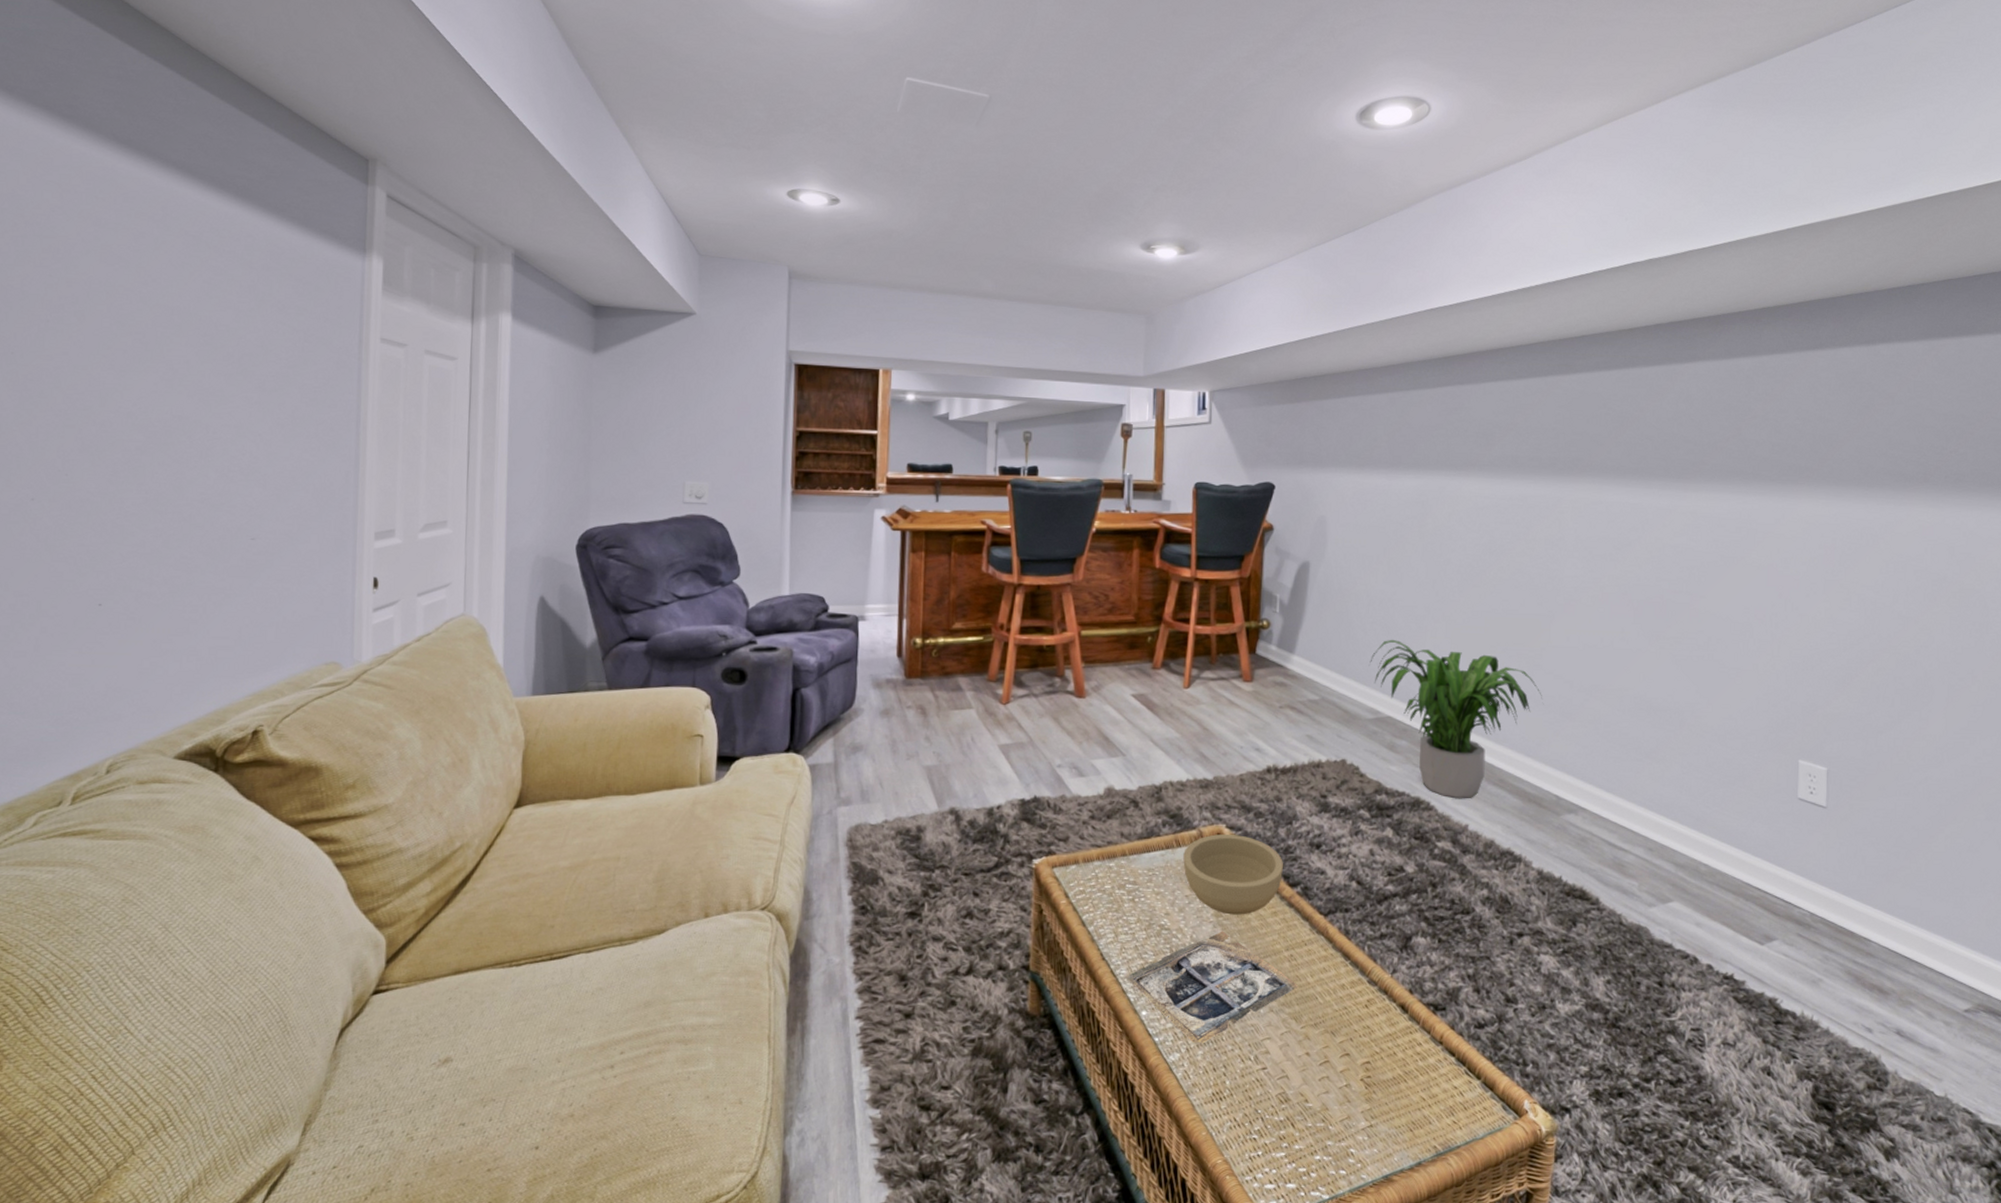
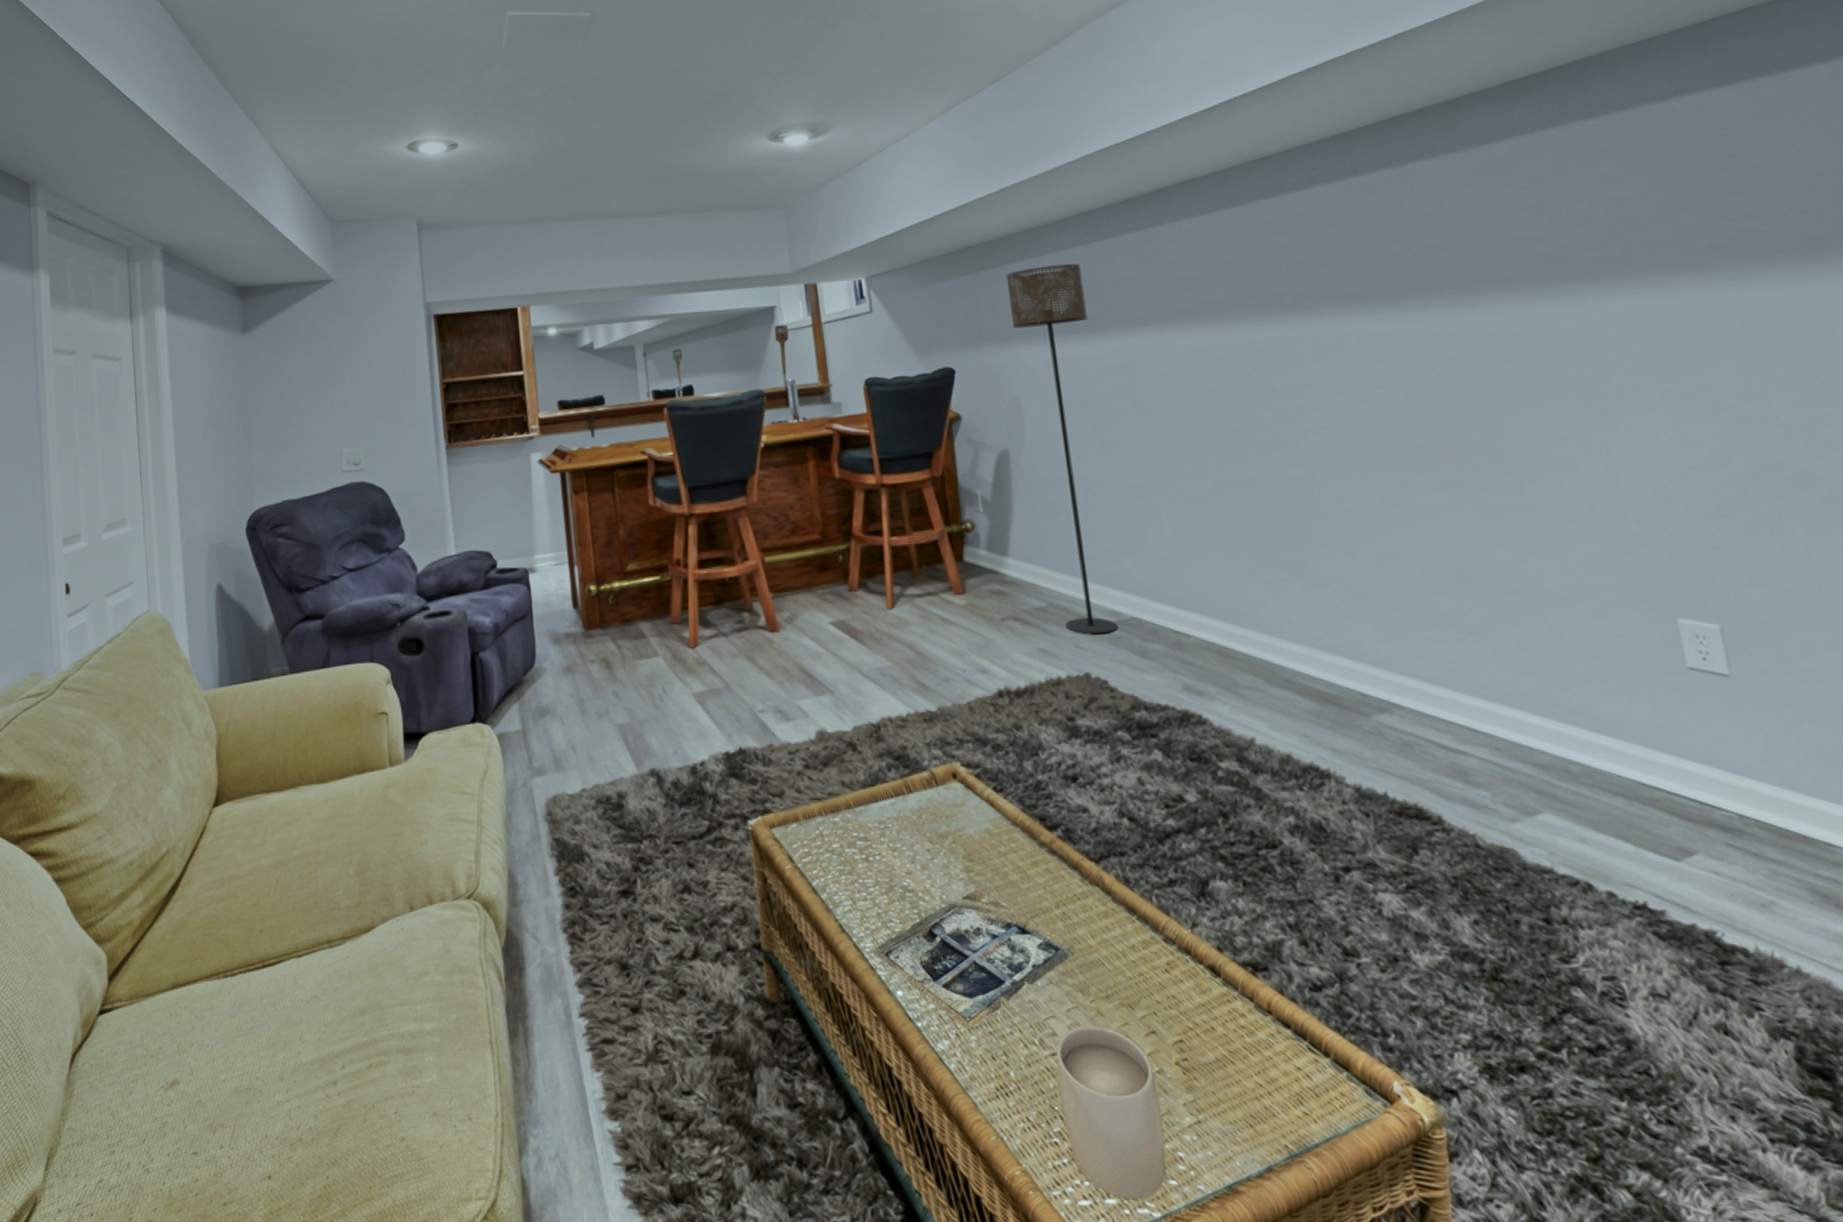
bowl: present [1183,834,1284,915] -> none [916,773,1037,869]
mug: none [1263,1047,1344,1185] -> present [1056,1025,1167,1200]
floor lamp: none [1331,404,1397,728] -> present [1005,263,1118,635]
potted plant: present [1368,639,1542,799] -> none [1098,526,1319,708]

